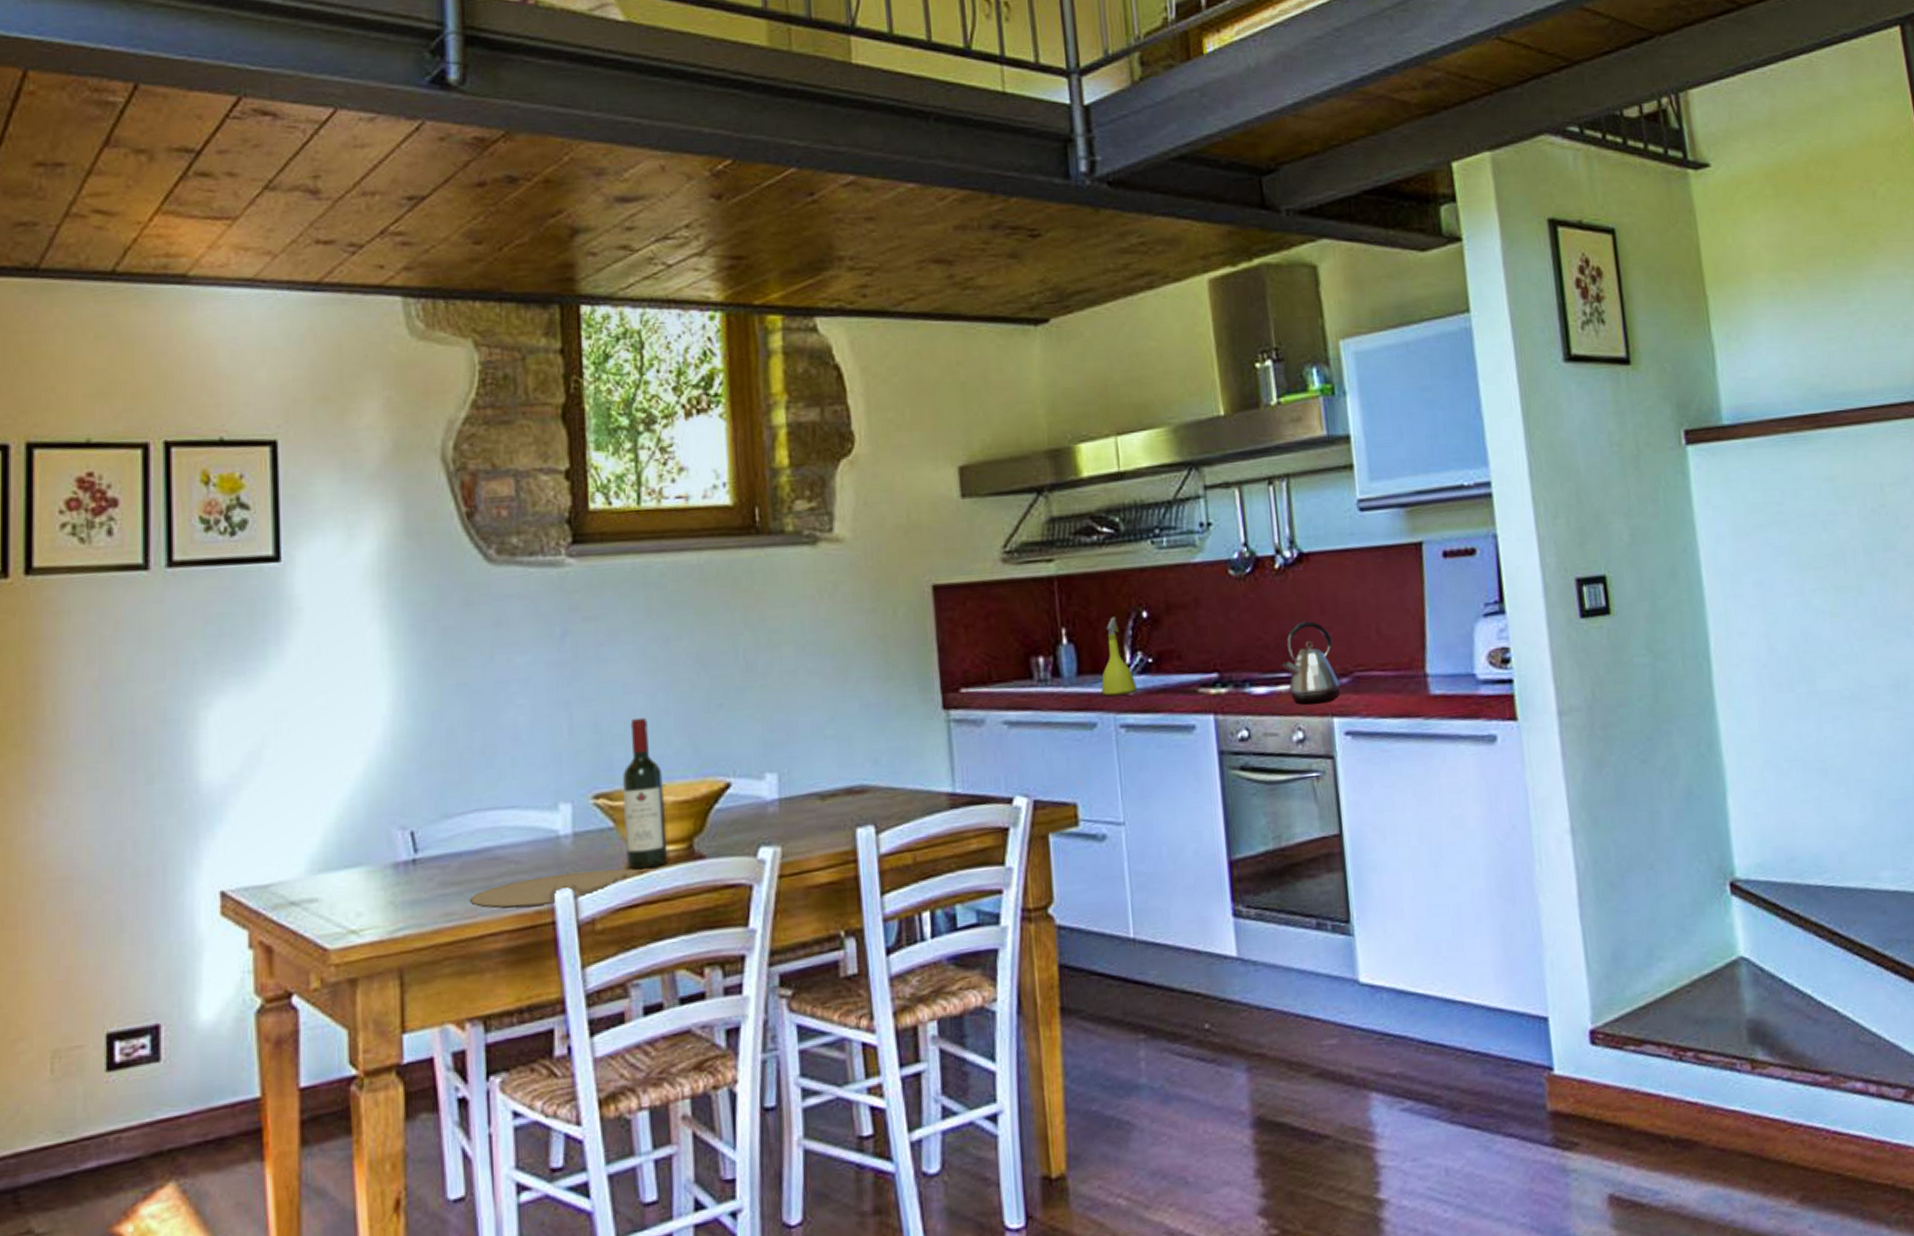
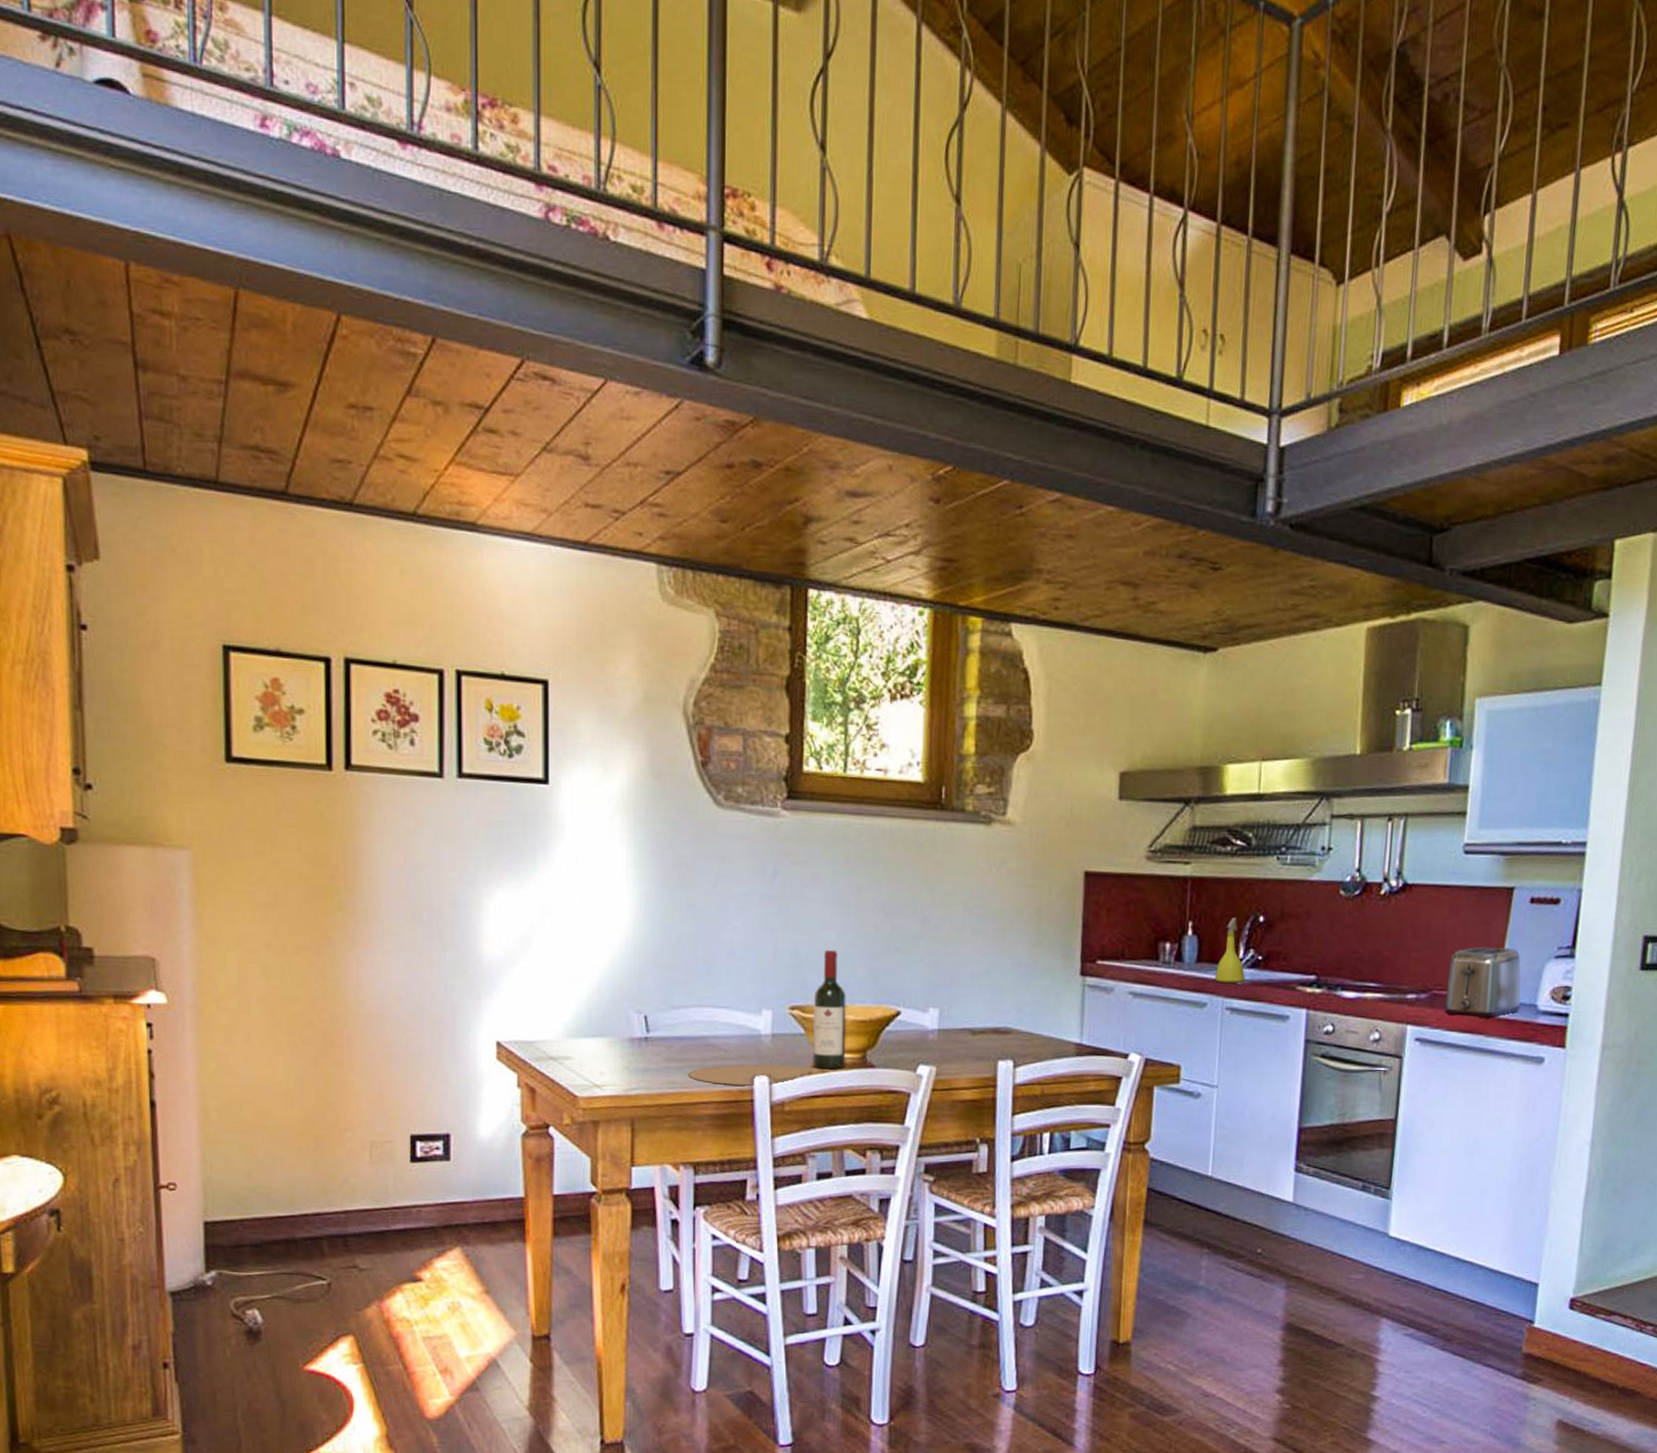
kettle: present [1282,621,1342,705] -> none [1372,942,1421,1013]
toaster: none [1367,611,1457,701] -> present [1444,946,1521,1020]

